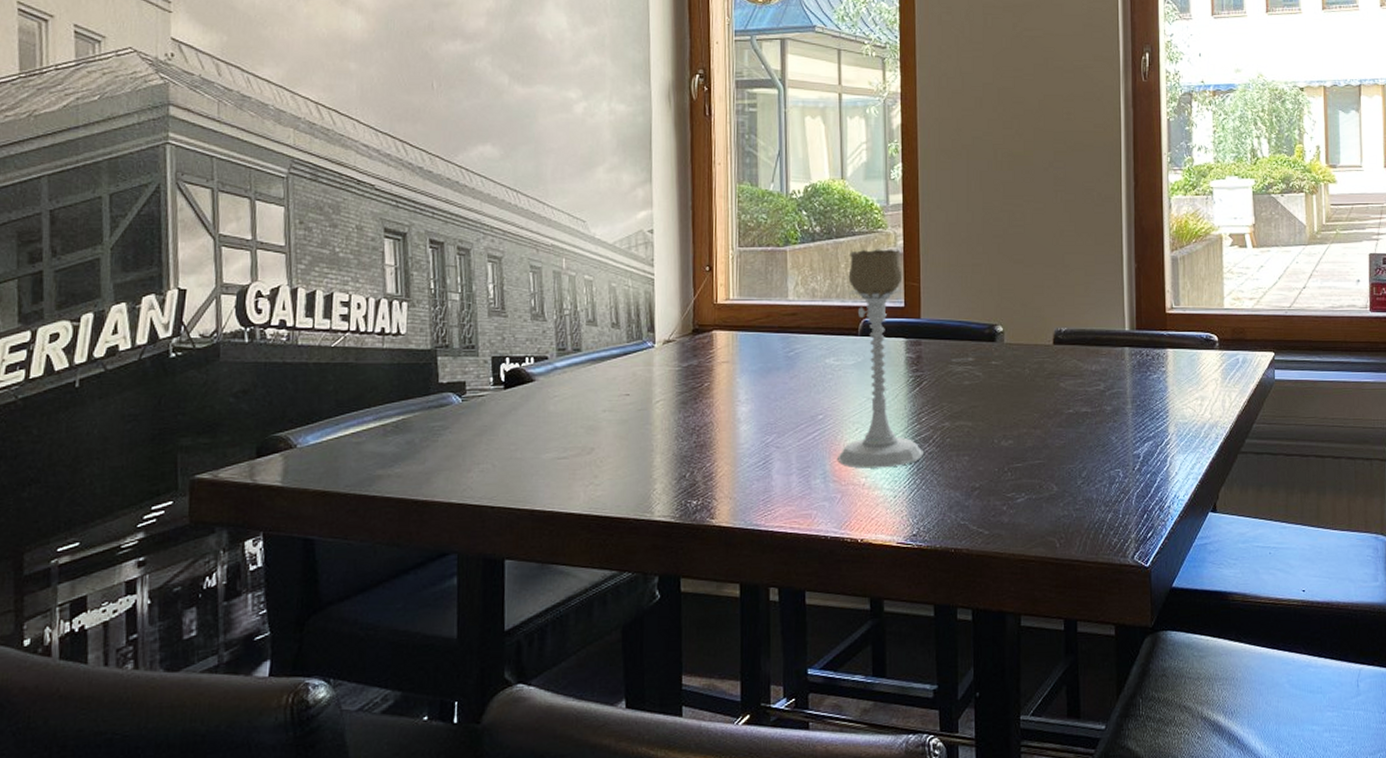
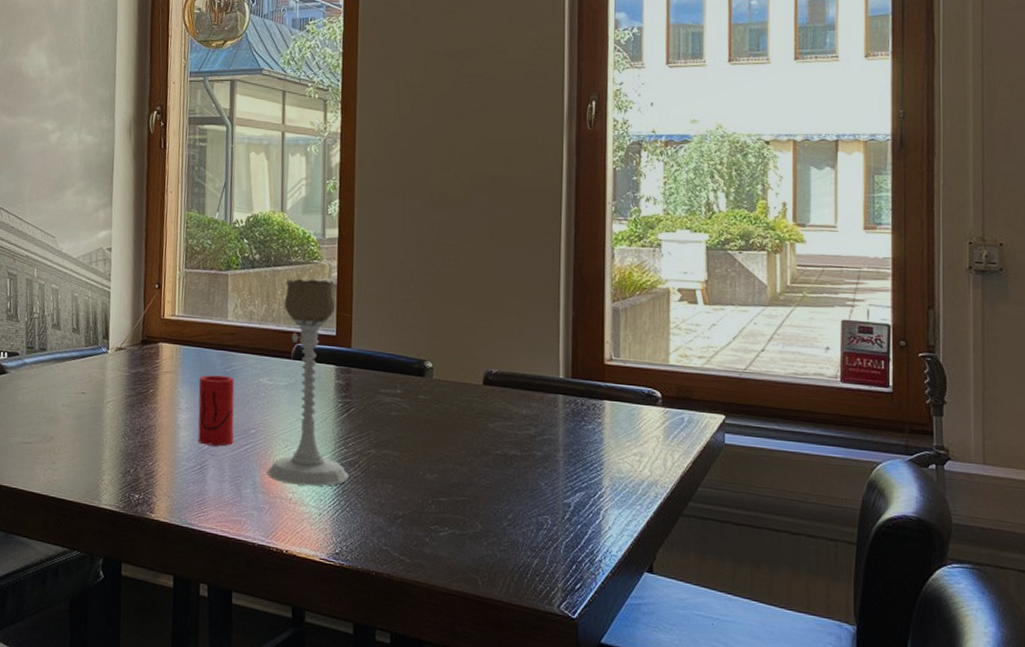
cup: none [759,361,800,438] -> present [198,375,235,447]

